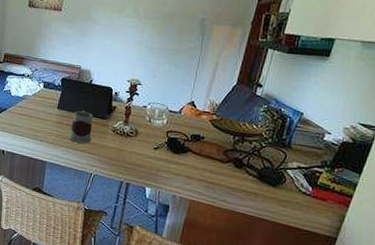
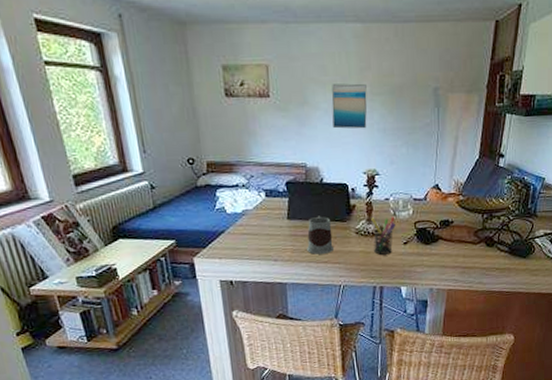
wall art: none [108,6,142,45] -> present [331,83,368,129]
pen holder: none [125,120,150,155] -> present [371,216,396,255]

